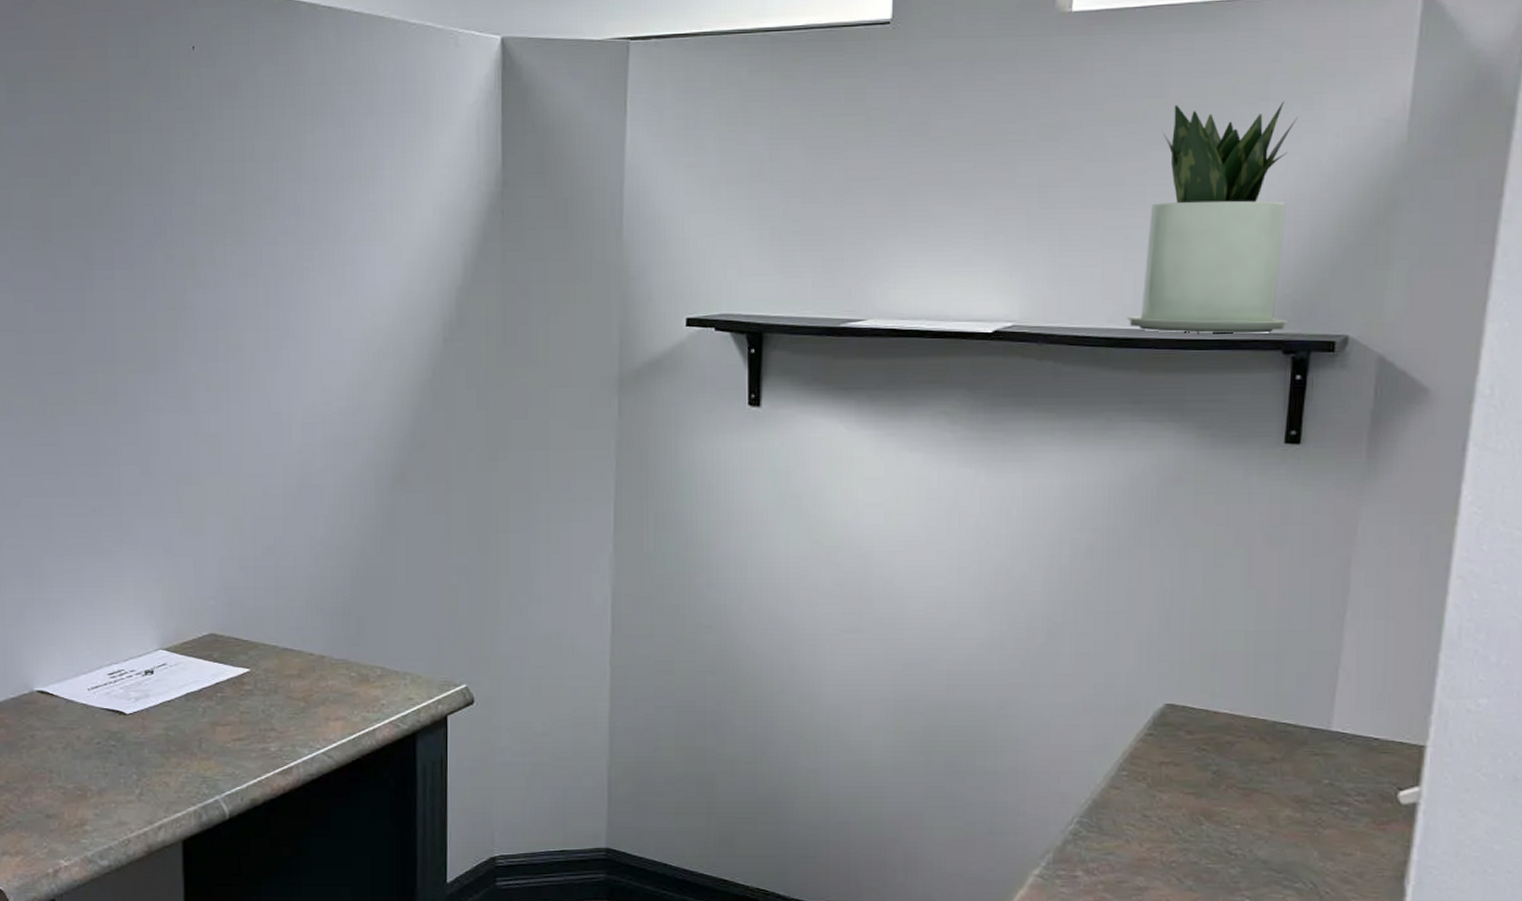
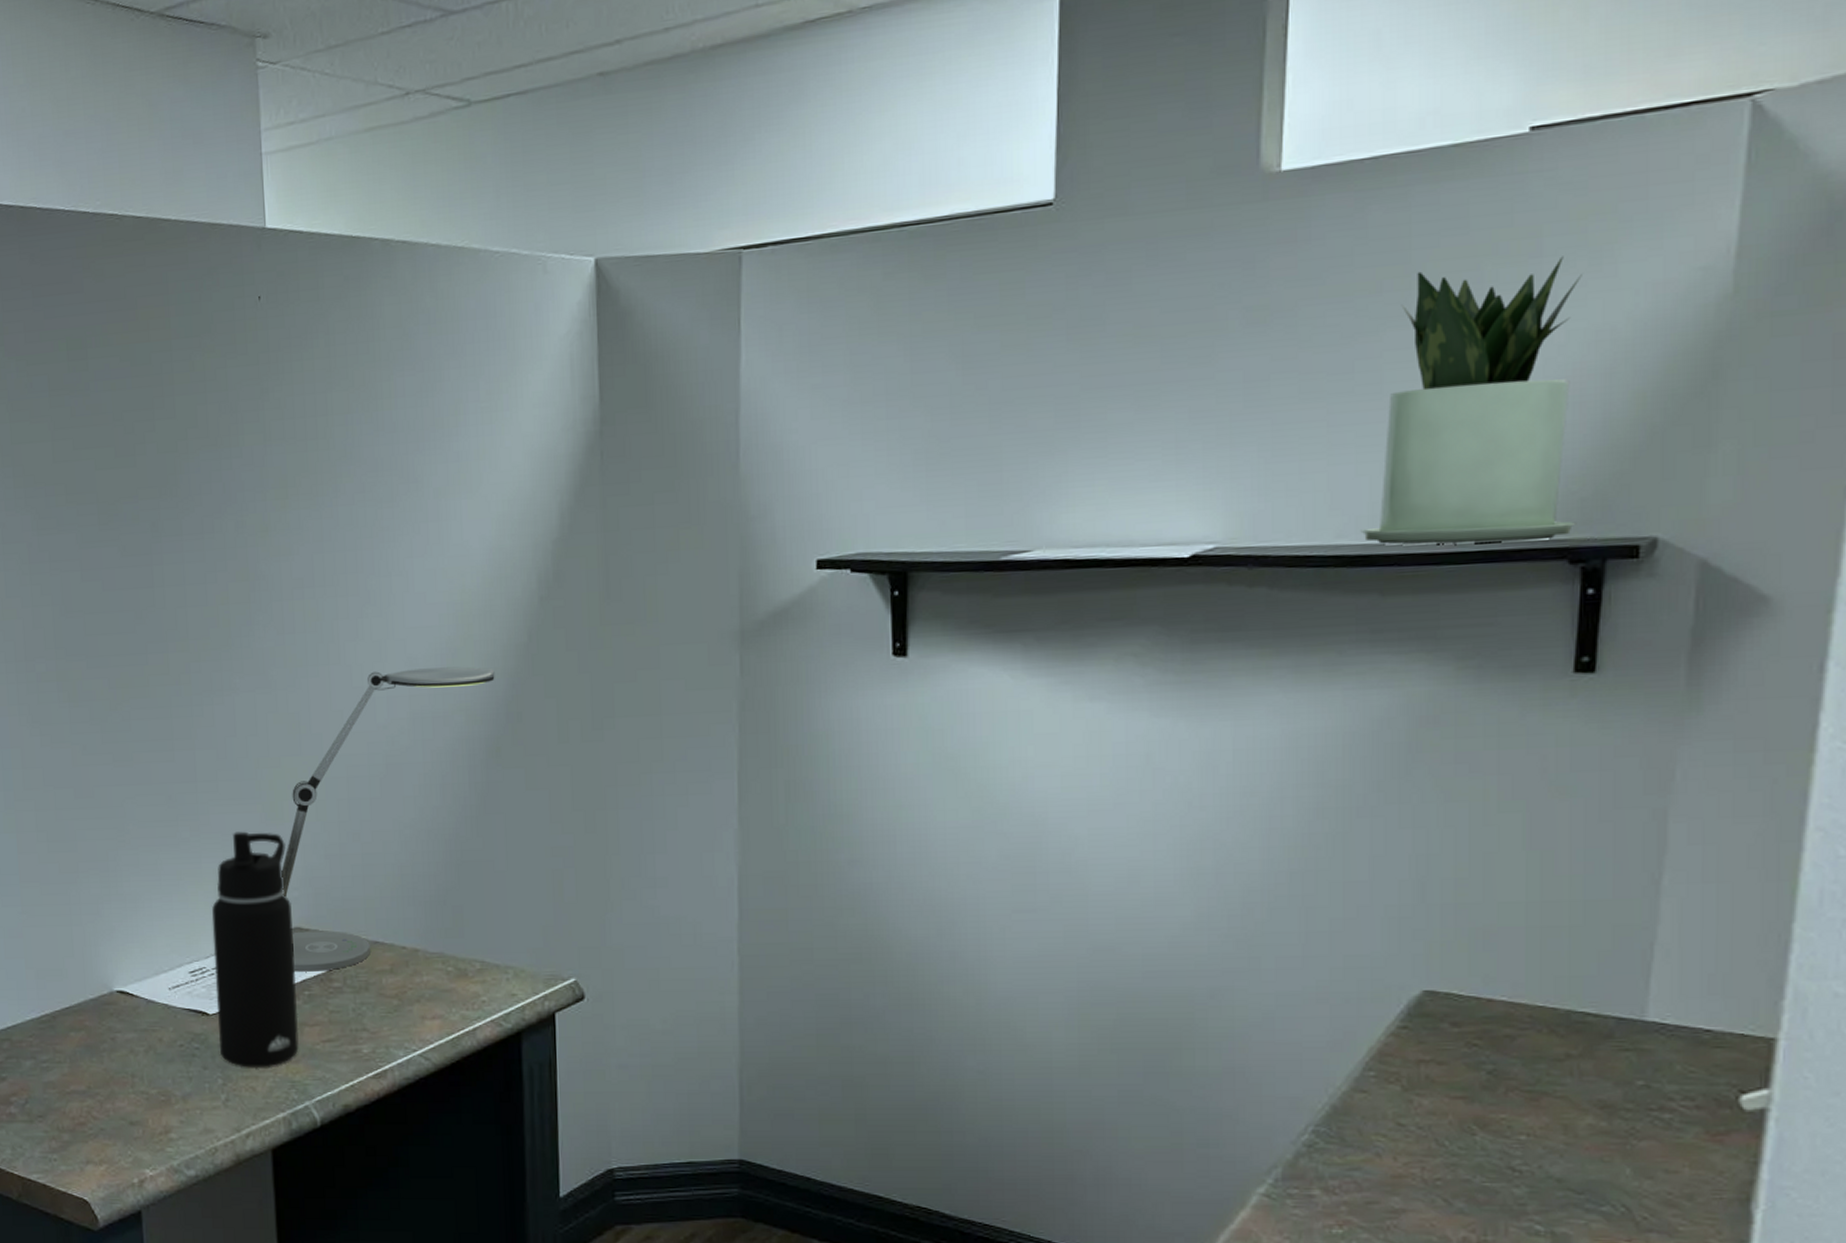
water bottle: none [131,543,211,764] -> present [211,831,299,1068]
desk lamp: none [199,398,402,675] -> present [281,666,495,972]

